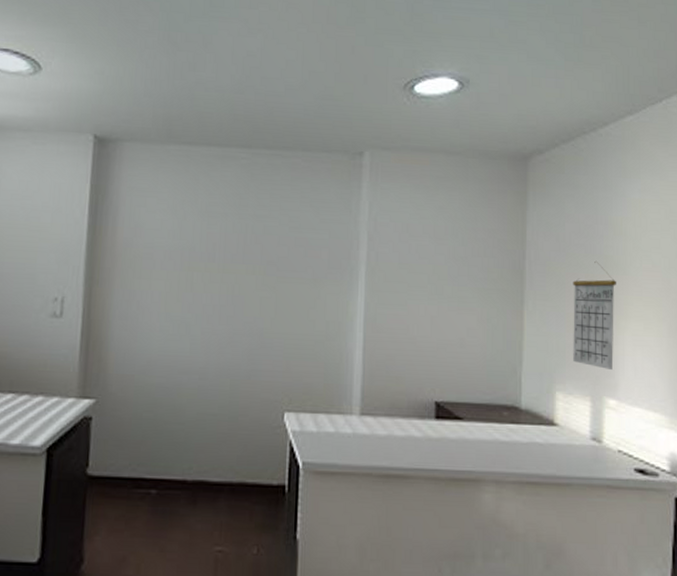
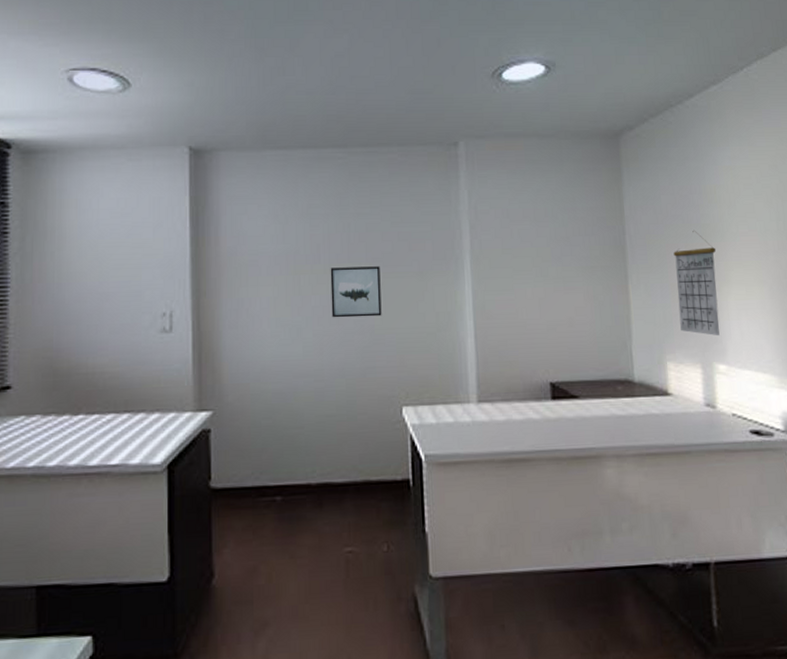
wall art: none [221,267,274,320] -> present [330,266,382,318]

